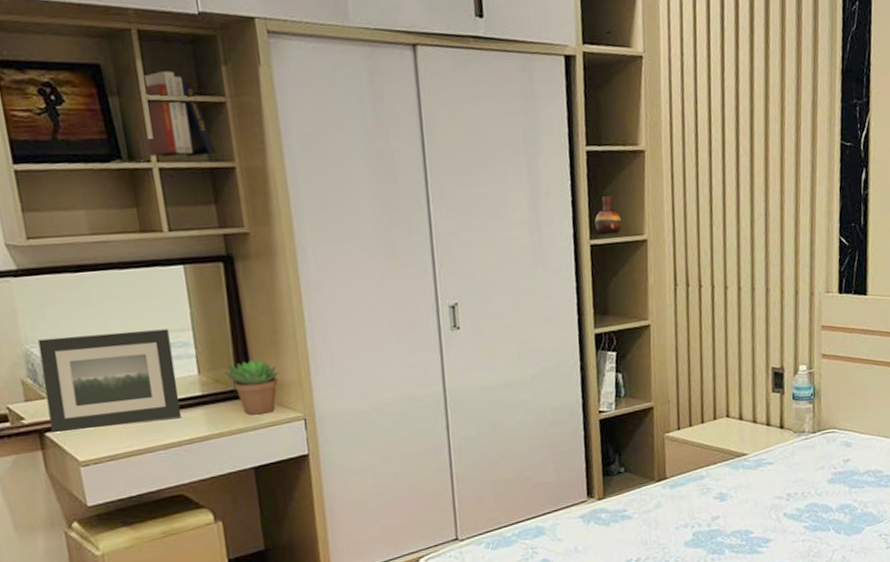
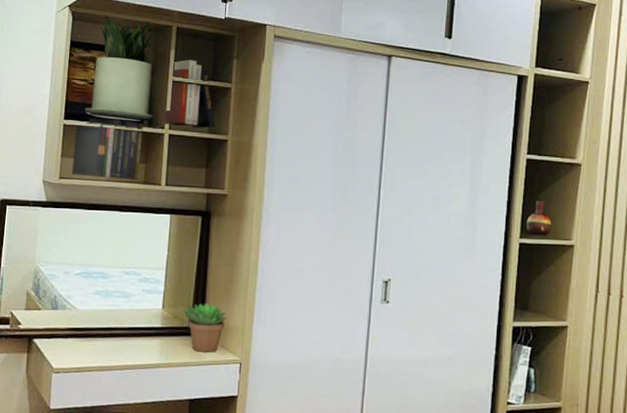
books: none [32,156,132,233] -> present [71,118,144,180]
planter: none [33,20,134,157] -> present [84,15,155,121]
picture frame: present [37,329,181,434] -> none [38,260,147,343]

